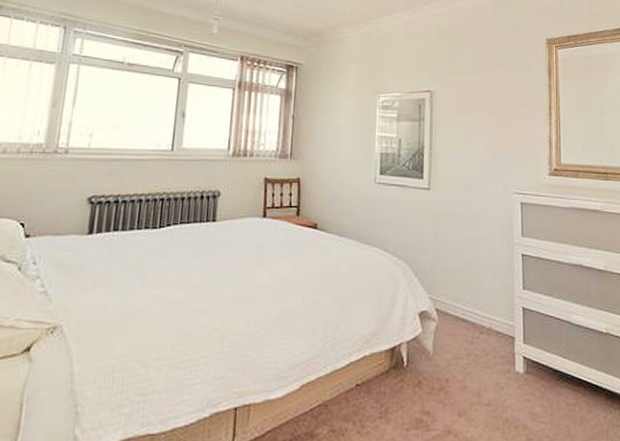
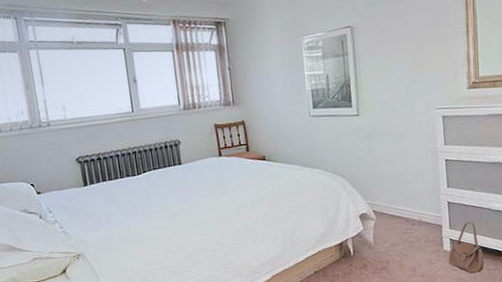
handbag: none [520,336,562,407] -> present [448,221,484,273]

